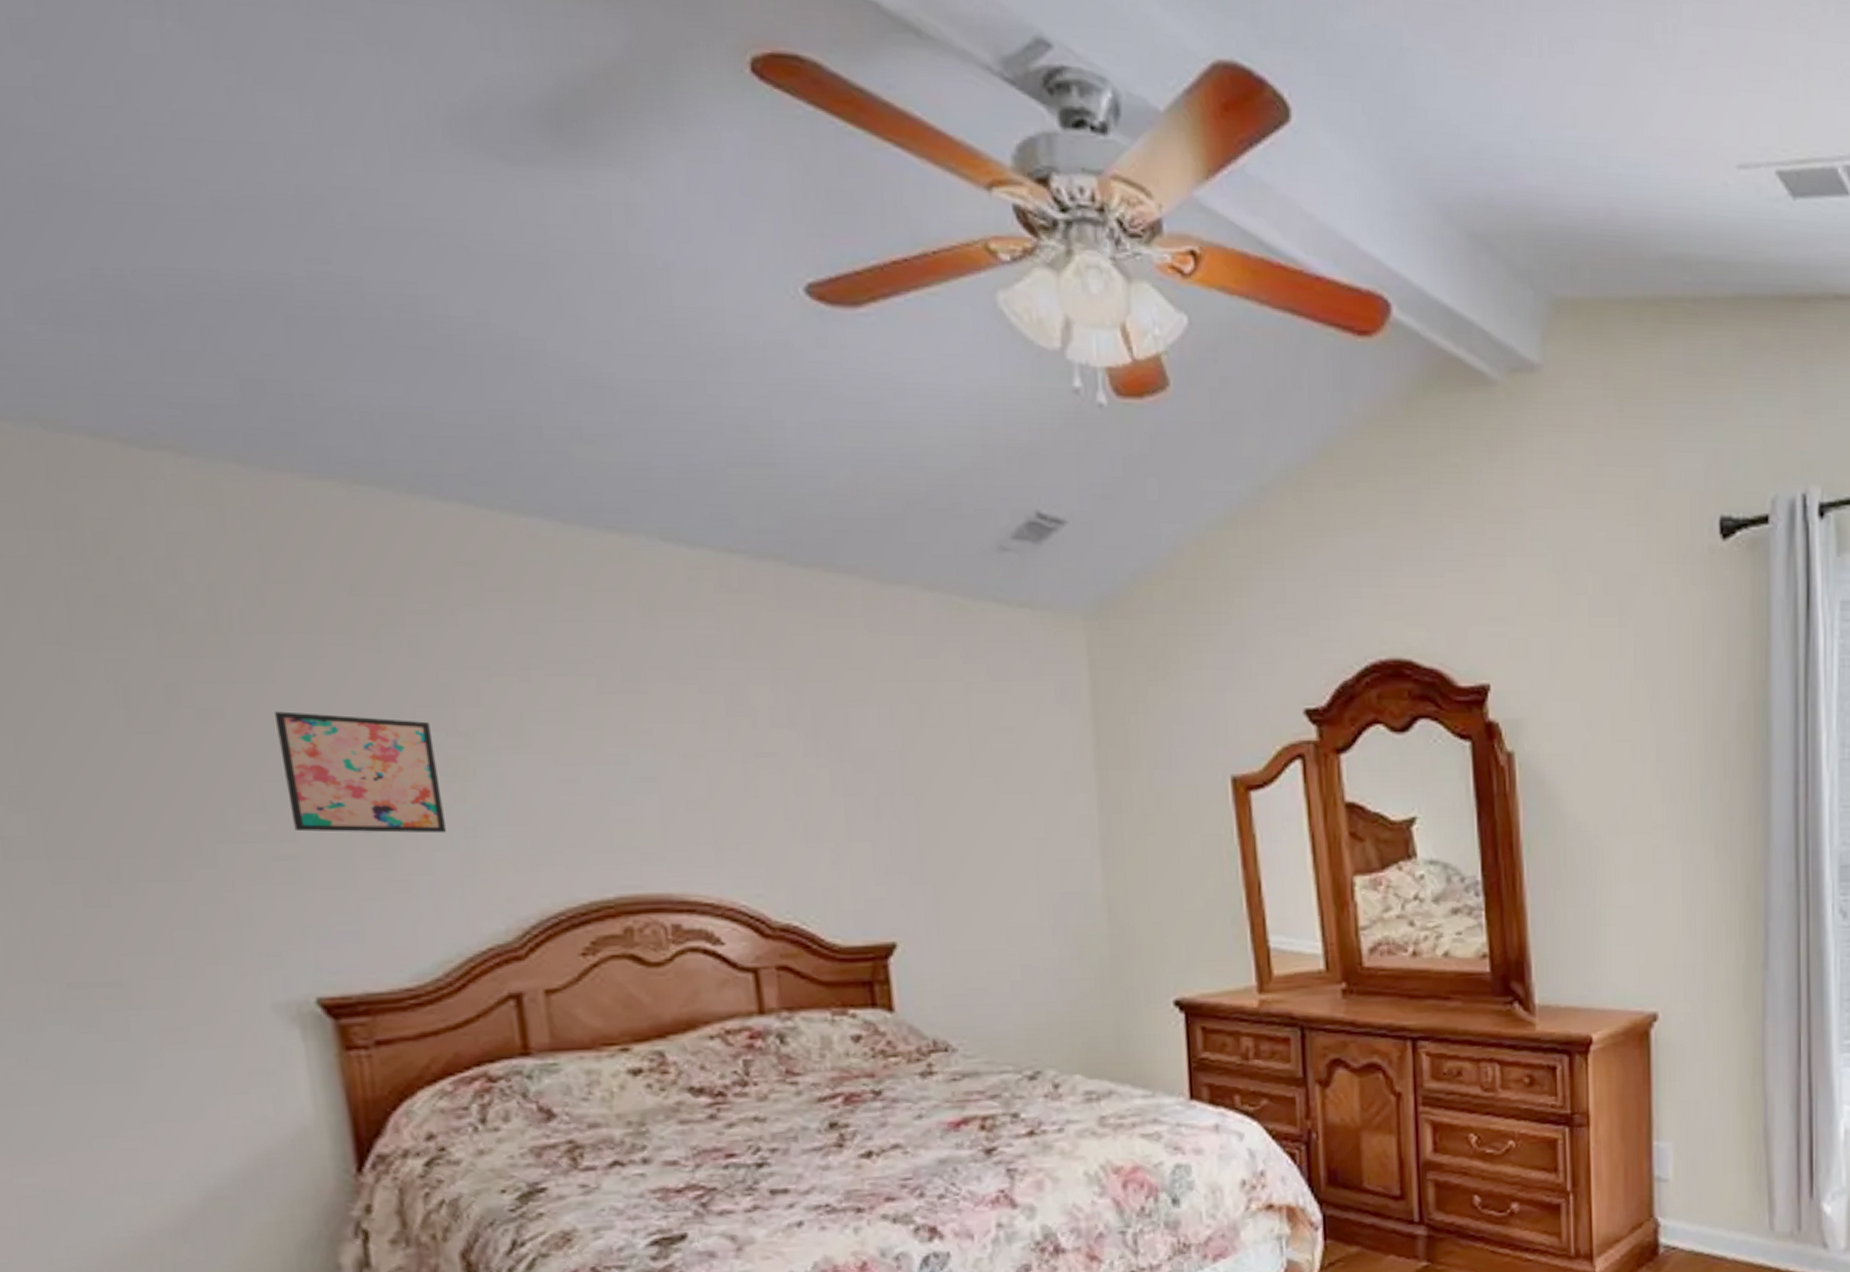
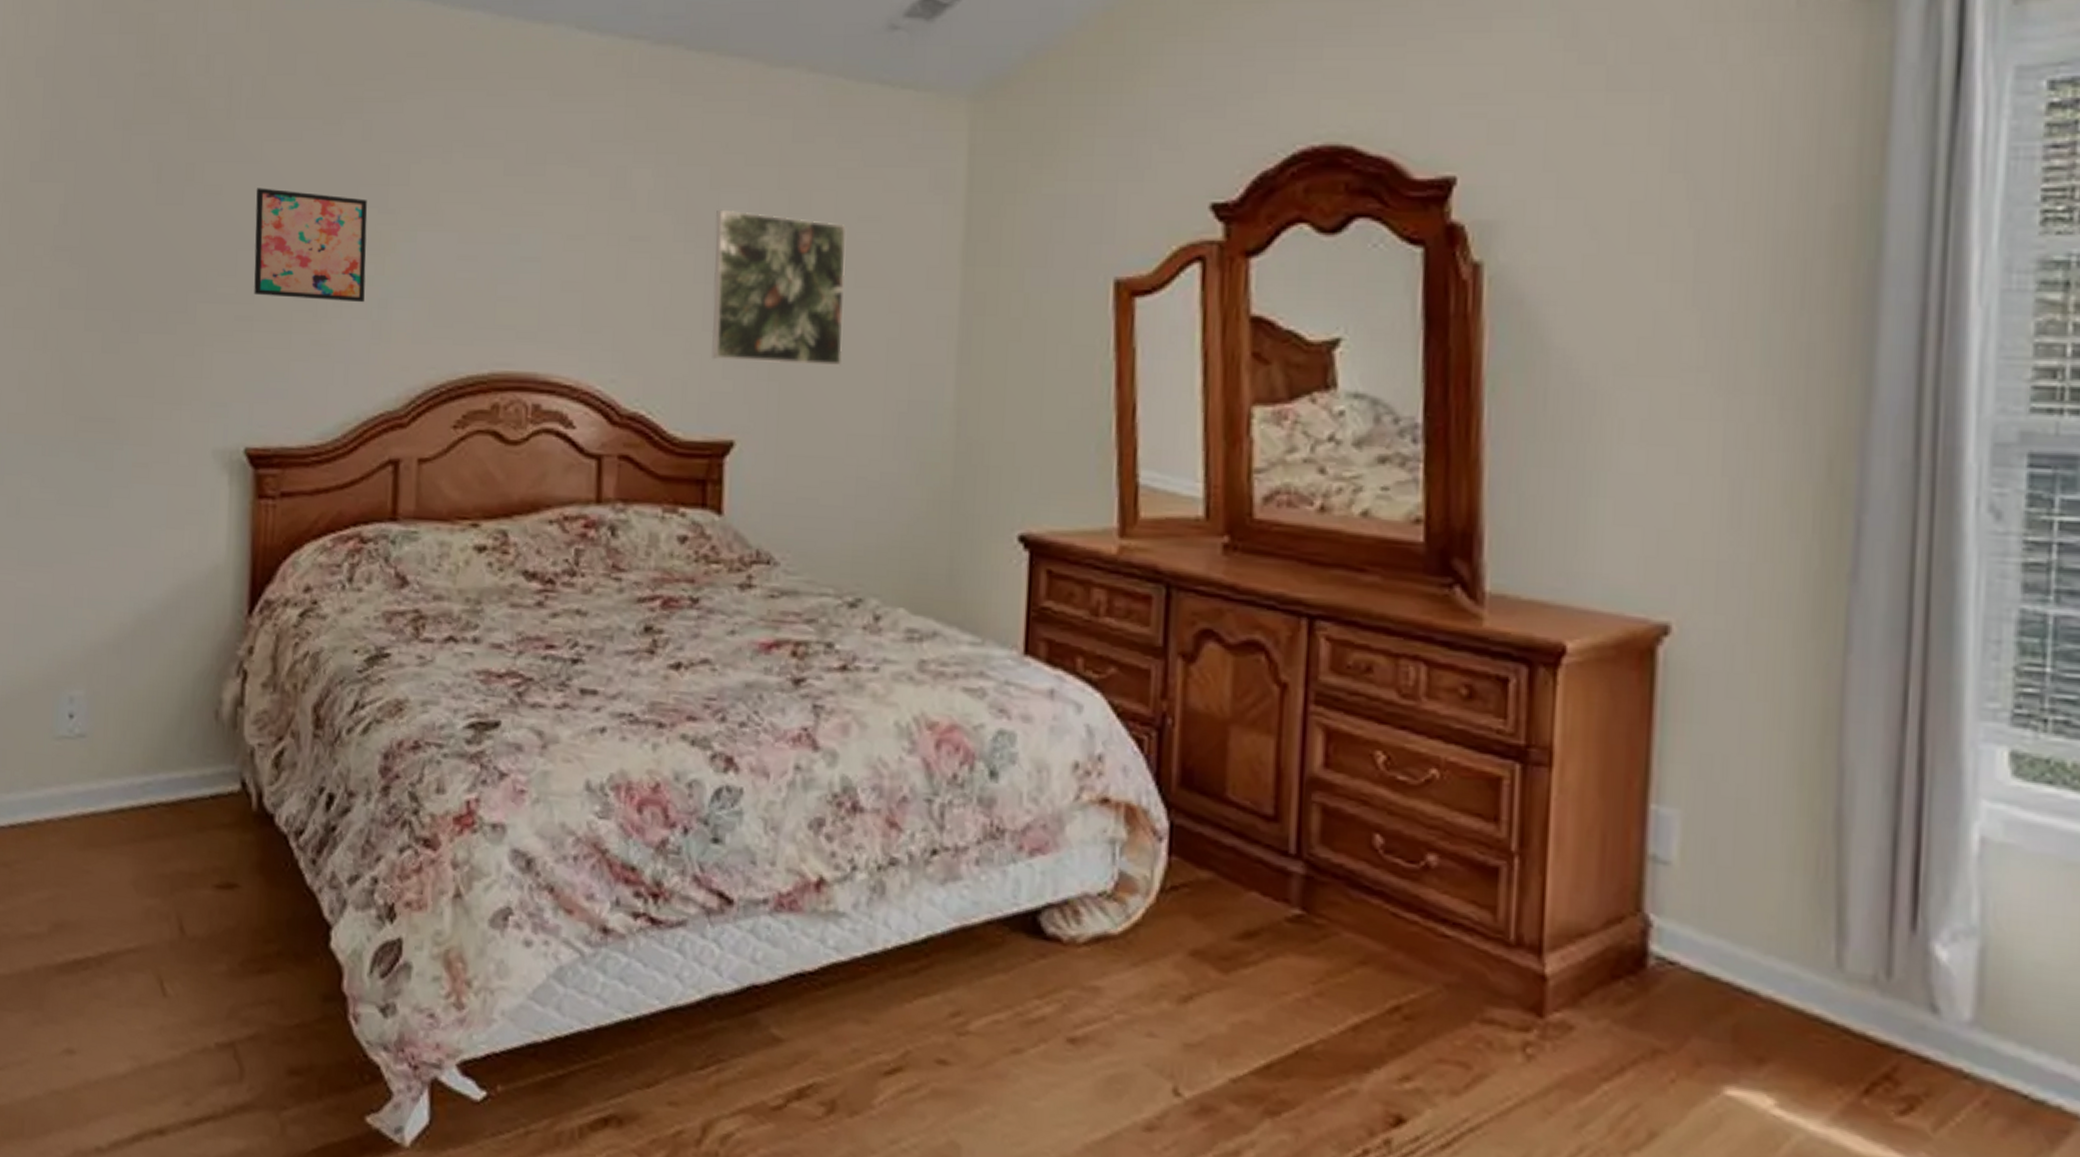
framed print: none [846,724,994,868] -> present [711,209,846,366]

